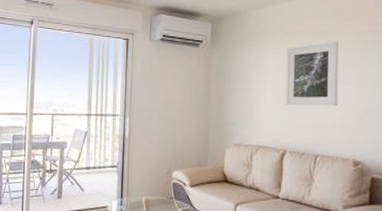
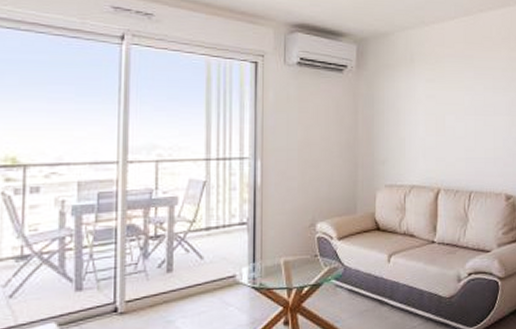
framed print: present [285,41,339,107] -> none [438,68,489,138]

